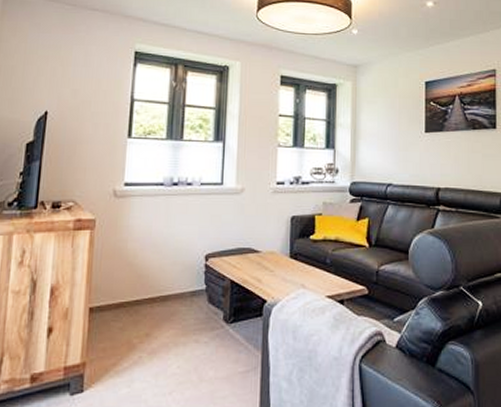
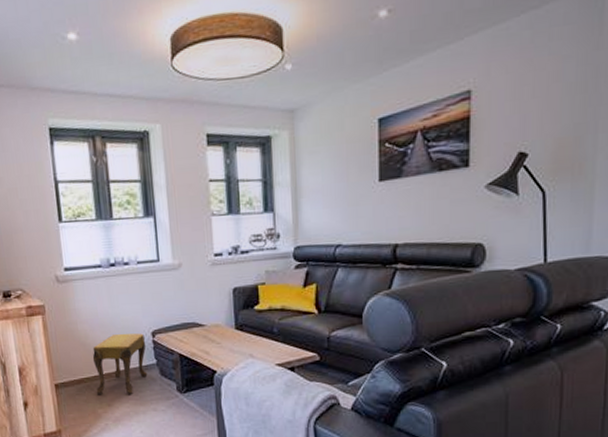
footstool: none [135,256,198,324] -> present [92,333,148,396]

